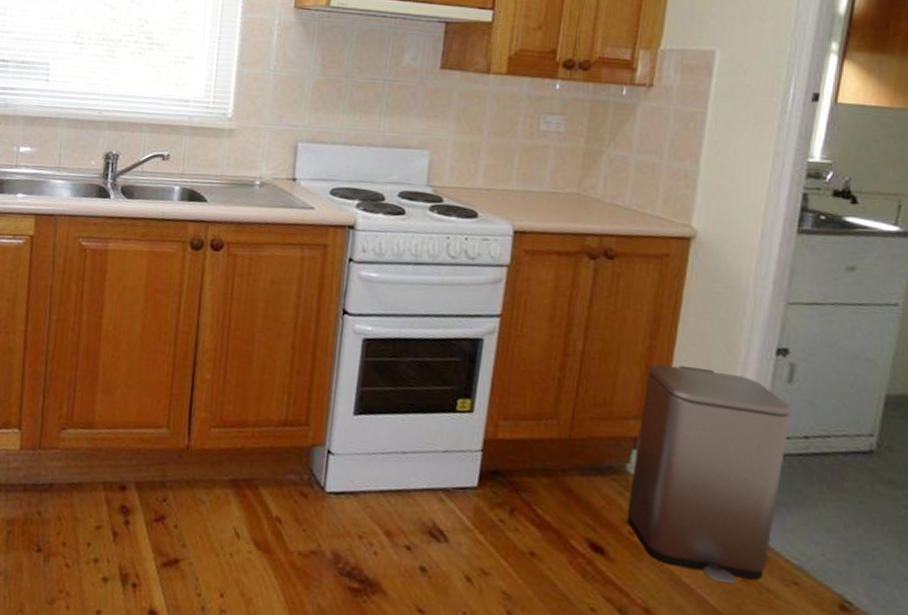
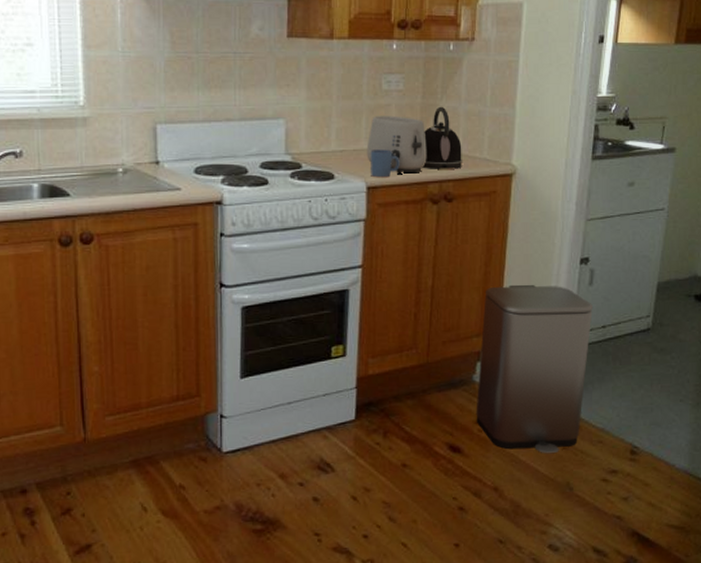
toaster: none [516,156,588,223] -> present [366,116,427,175]
mug: none [519,191,554,225] -> present [370,149,400,179]
kettle: none [580,153,631,224] -> present [422,106,463,169]

